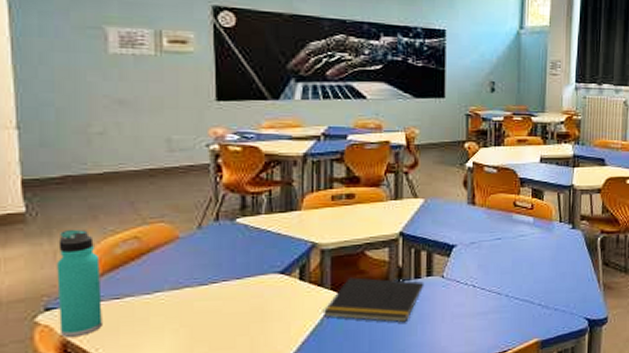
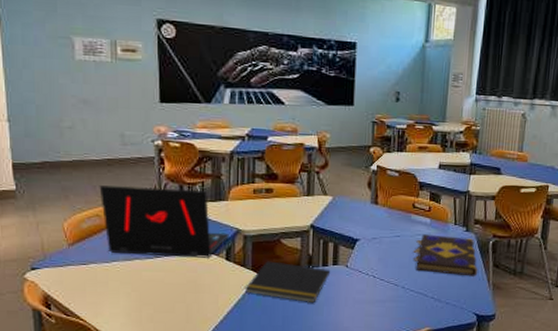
thermos bottle: present [57,229,102,337] -> none [39,205,73,292]
laptop: none [138,199,303,283] -> present [99,185,229,258]
book: none [516,234,587,278] -> present [413,234,478,277]

